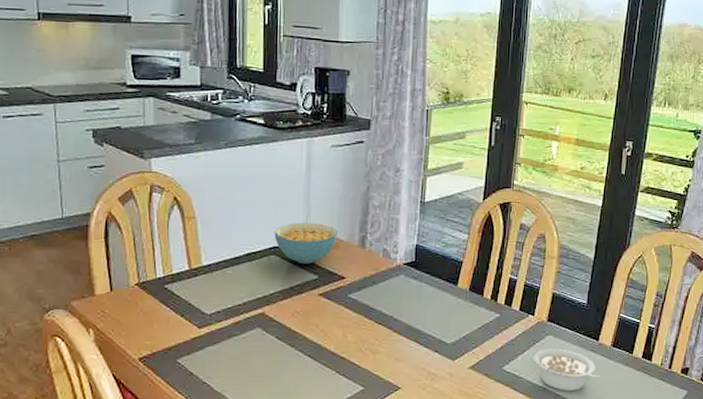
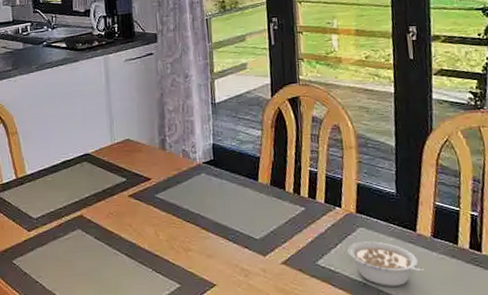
cereal bowl: present [274,222,337,265] -> none [84,130,140,169]

